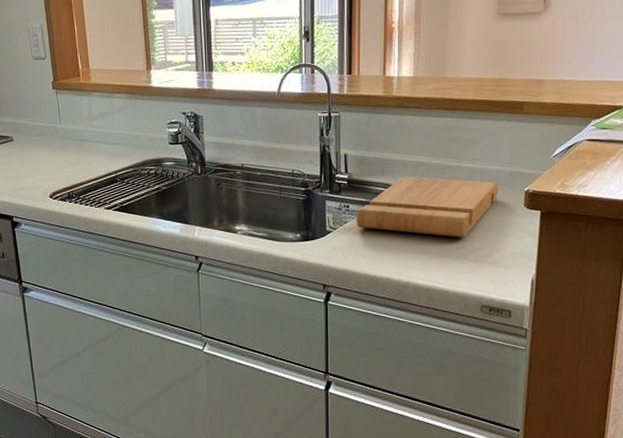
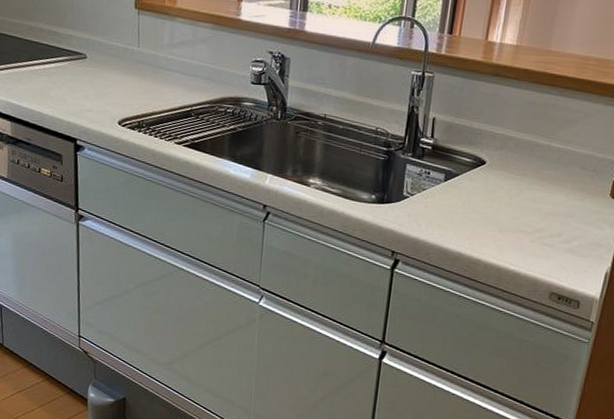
cutting board: present [356,177,499,238] -> none [435,150,587,221]

